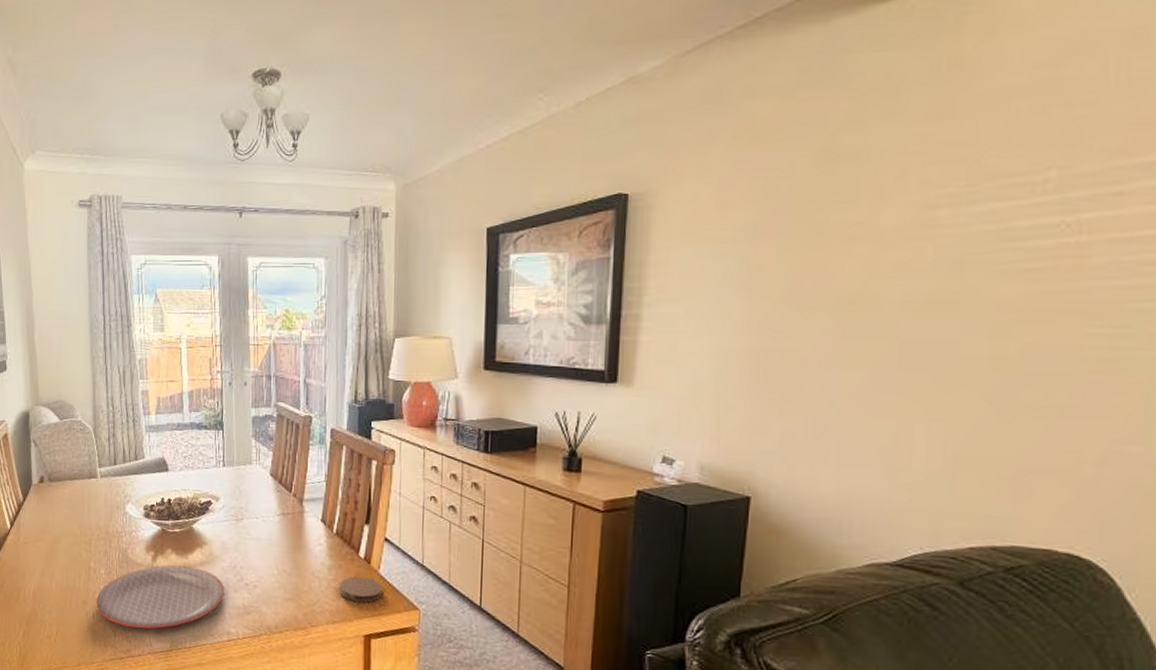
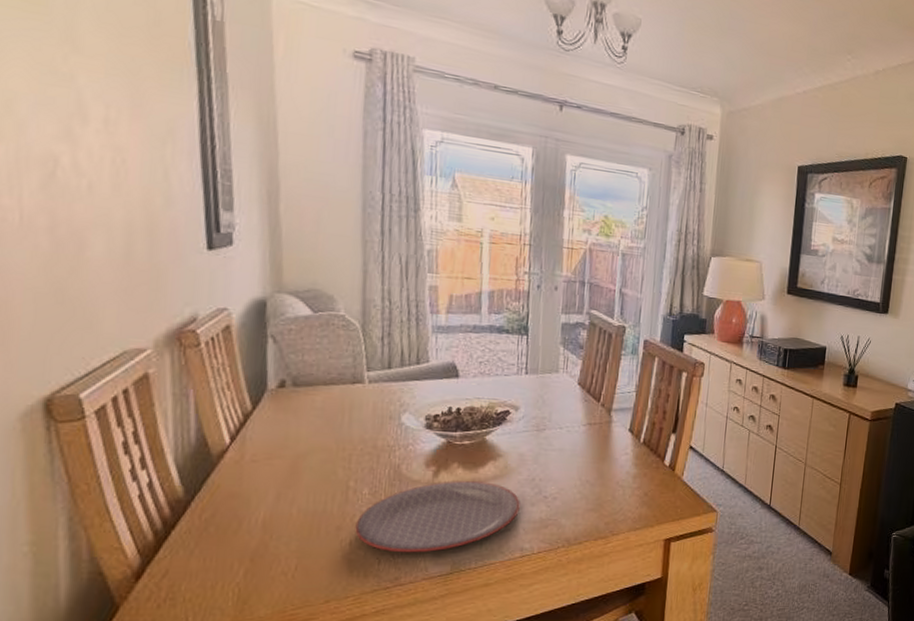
coaster: present [340,576,382,603] -> none [643,483,685,508]

